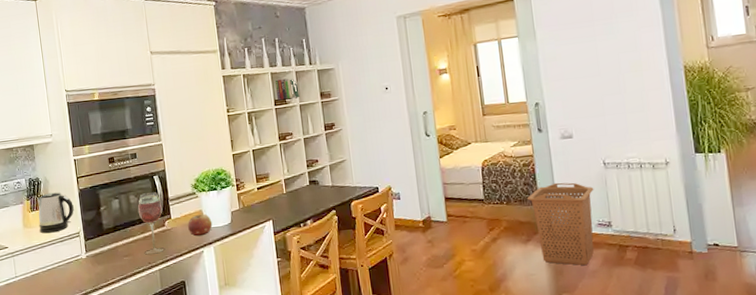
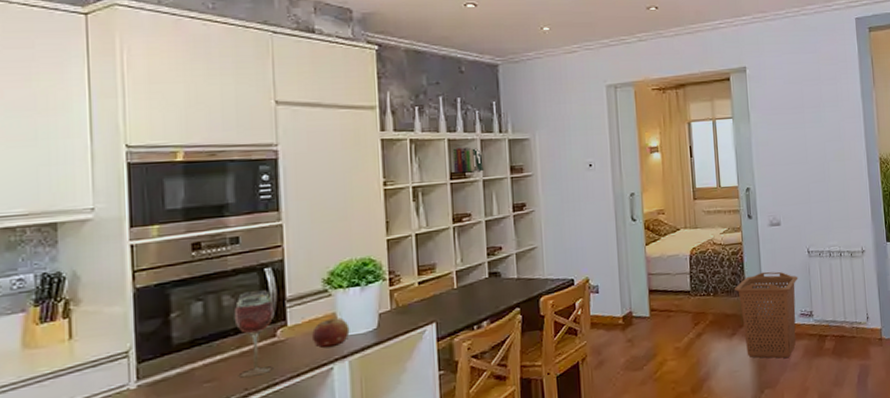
kettle: present [37,192,74,234] -> none [53,293,122,356]

